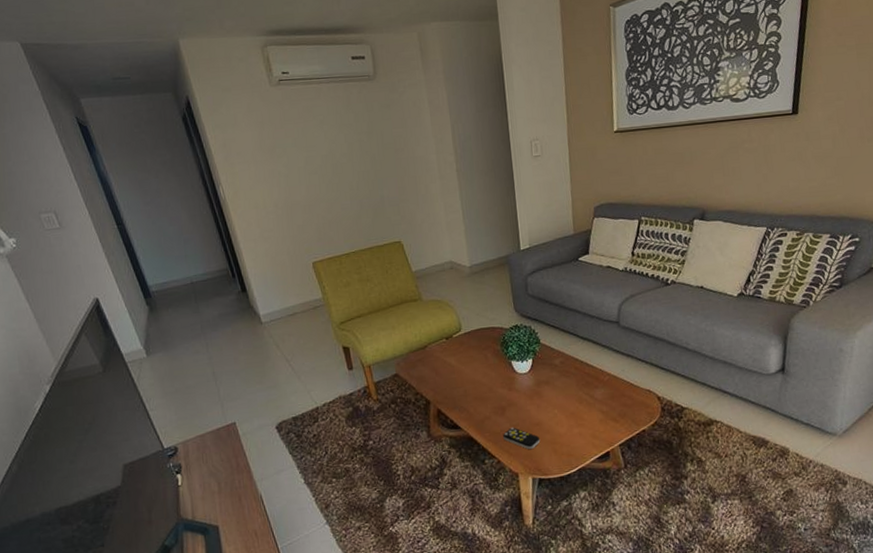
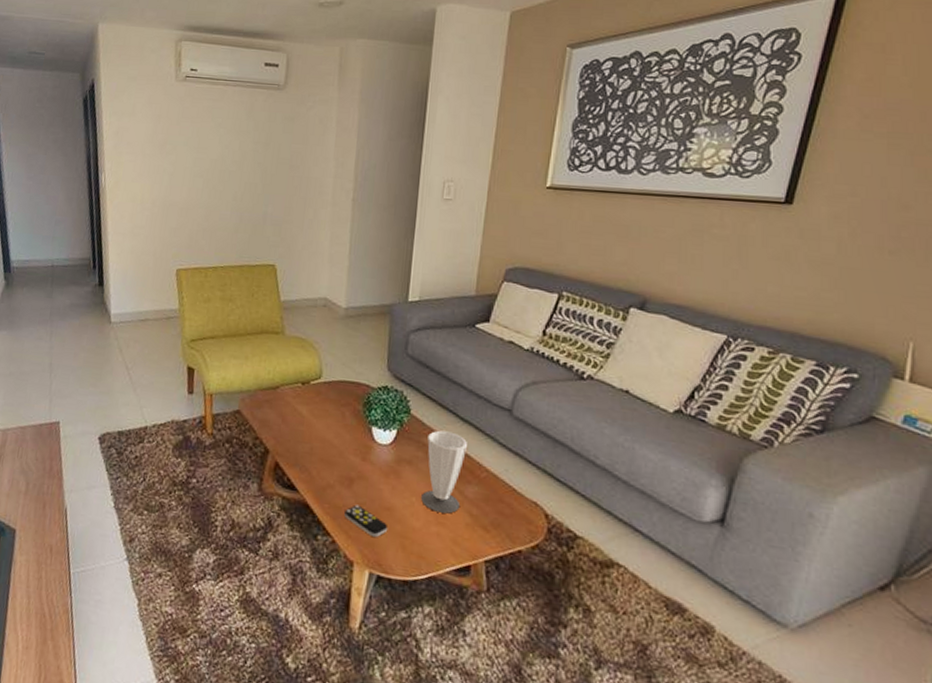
cup: none [558,350,592,417] -> present [421,430,467,514]

